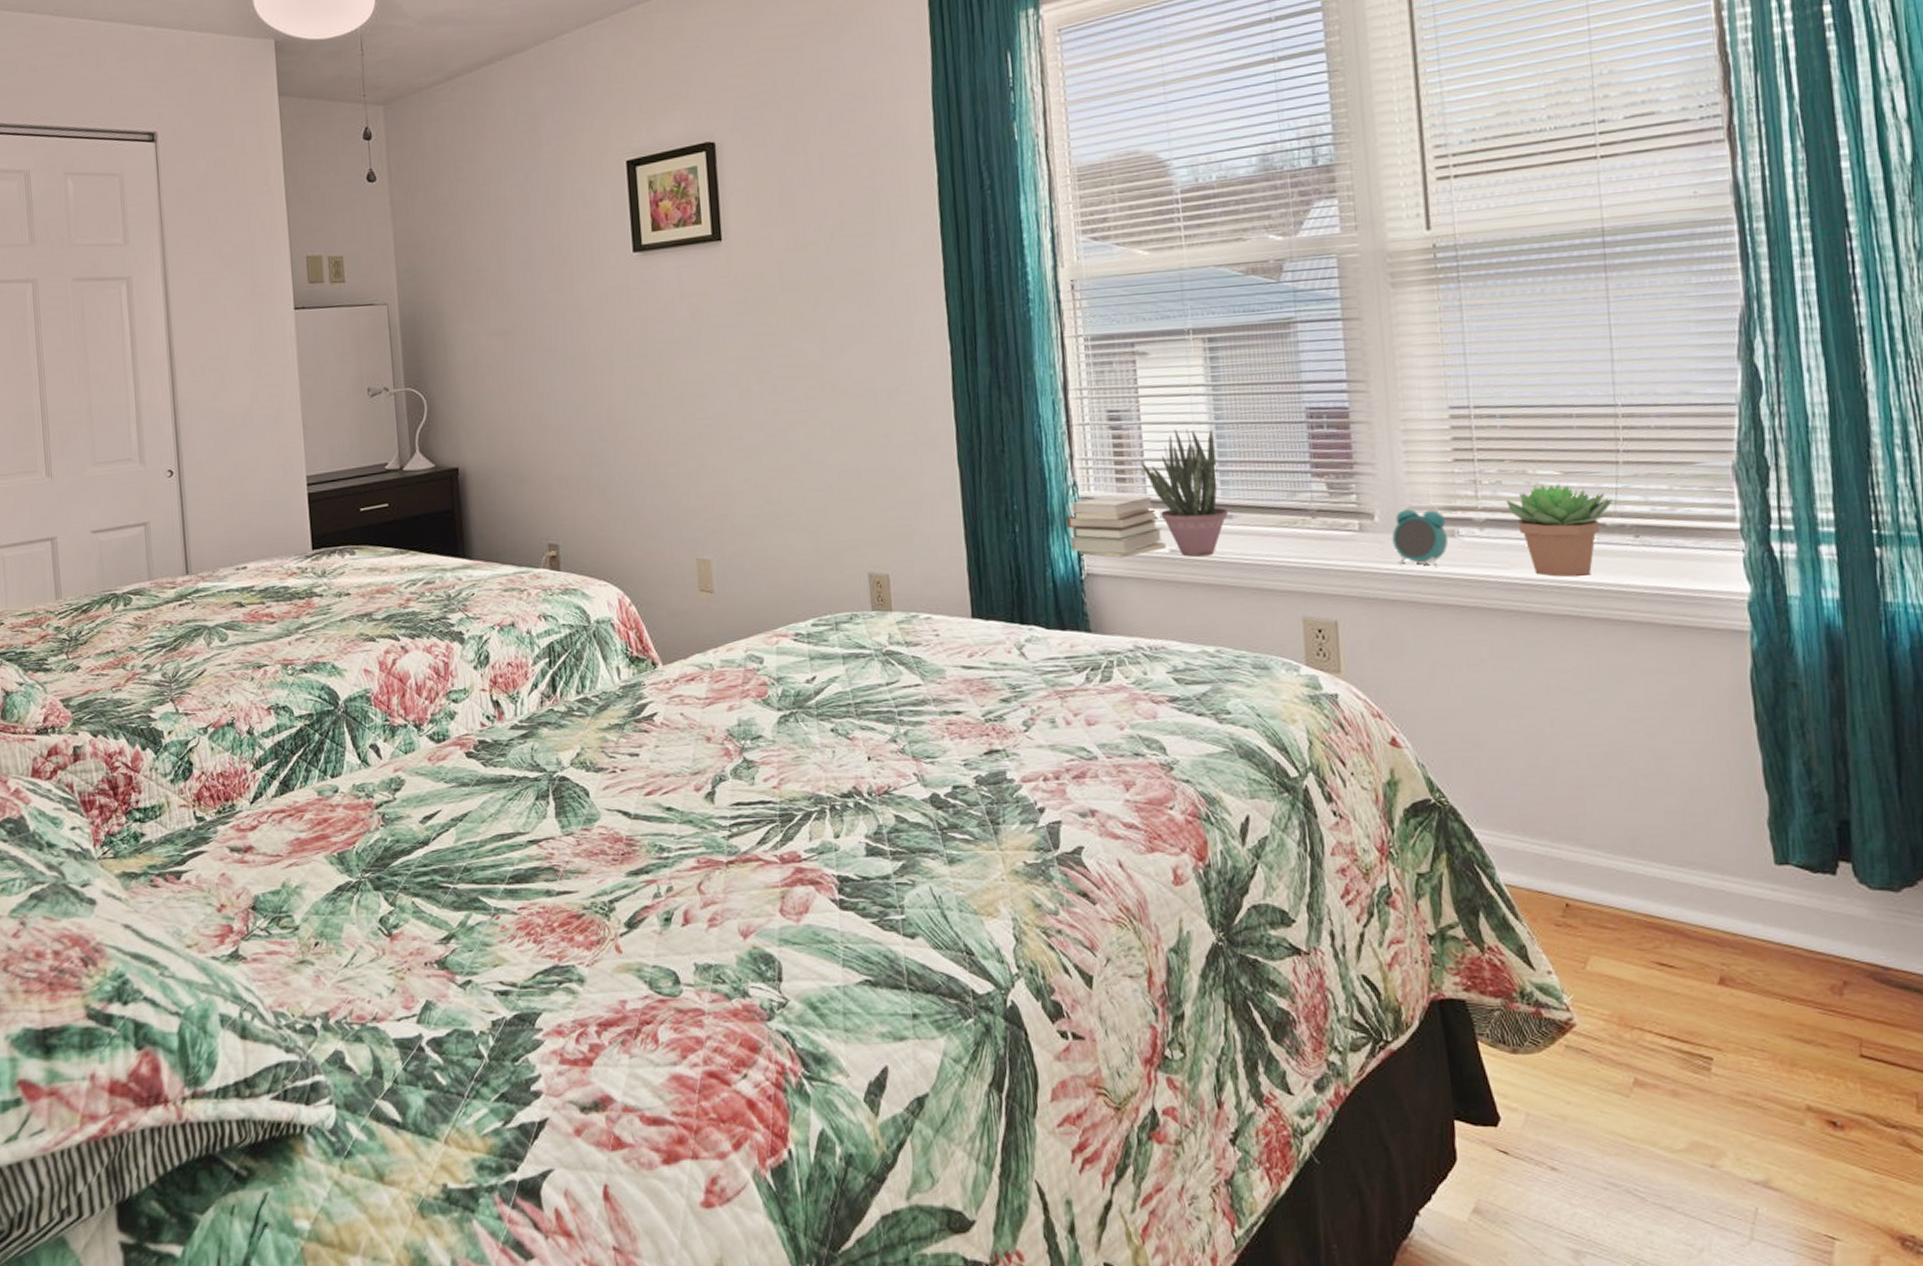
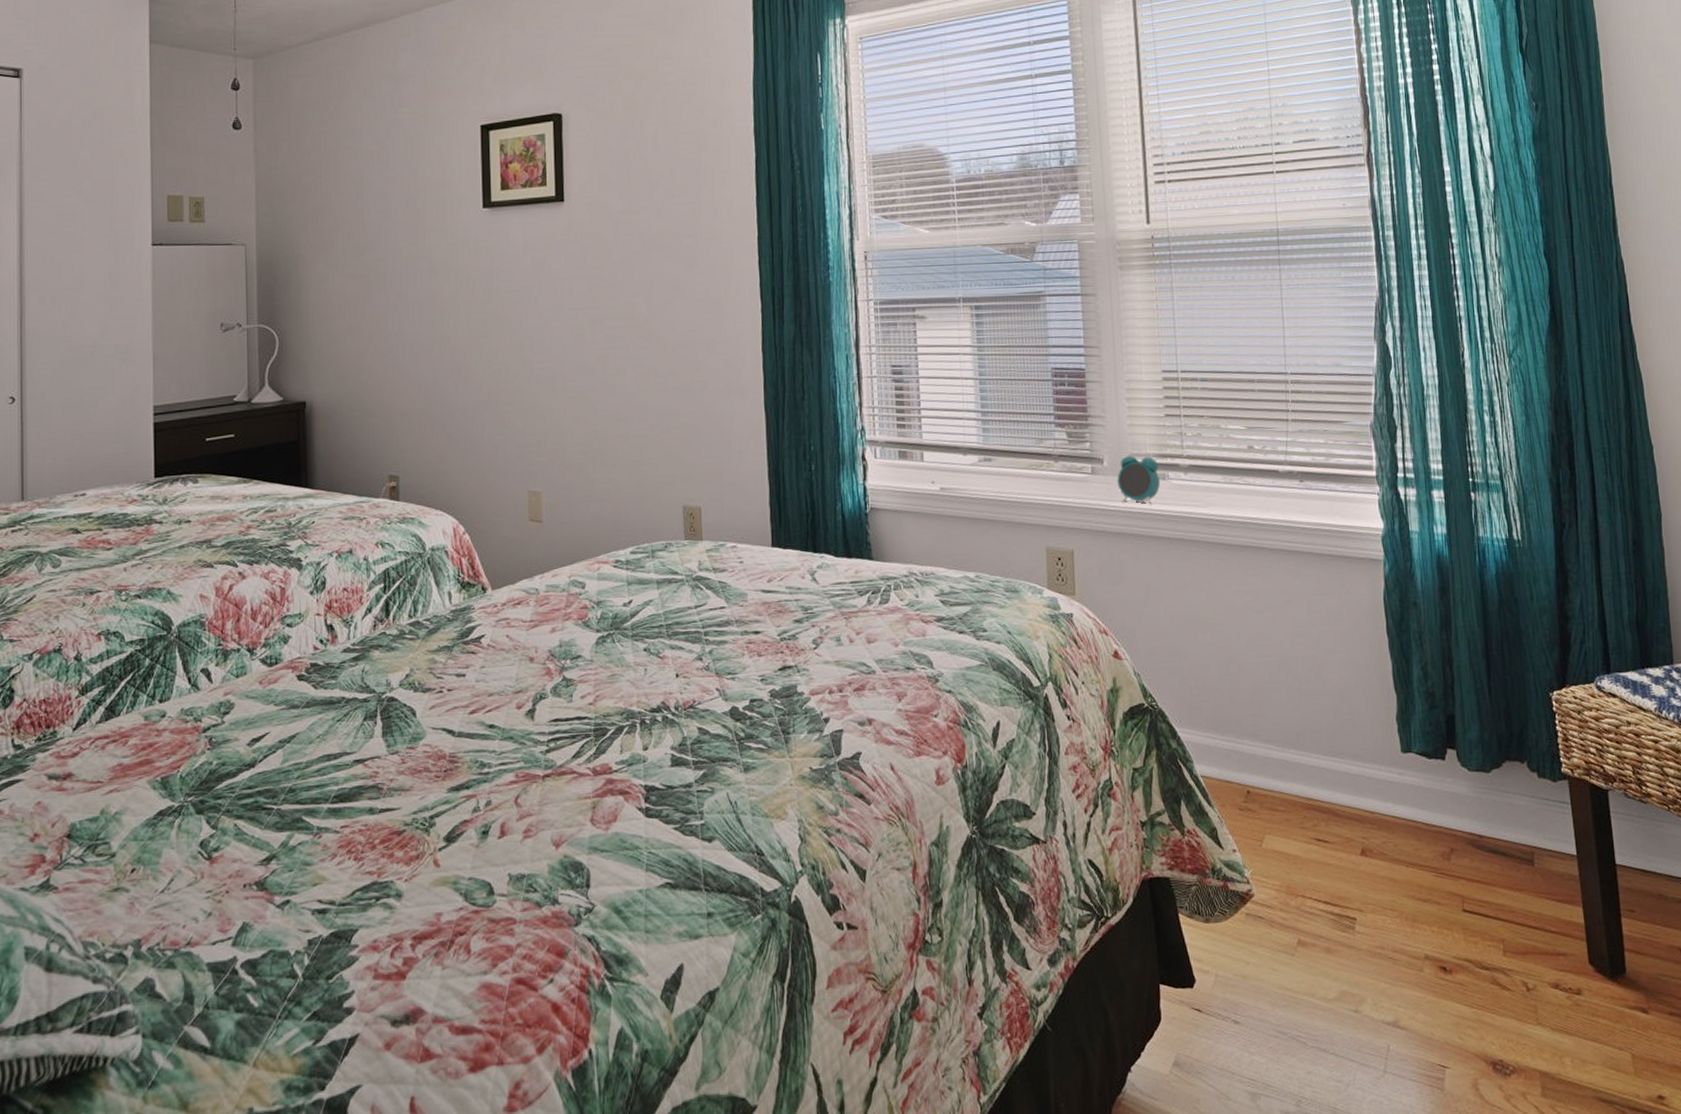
books: present [1067,495,1165,559] -> none [855,439,936,495]
potted plant: present [1141,428,1229,558] -> none [918,383,989,495]
succulent plant: present [1507,483,1613,578] -> none [1205,436,1284,515]

